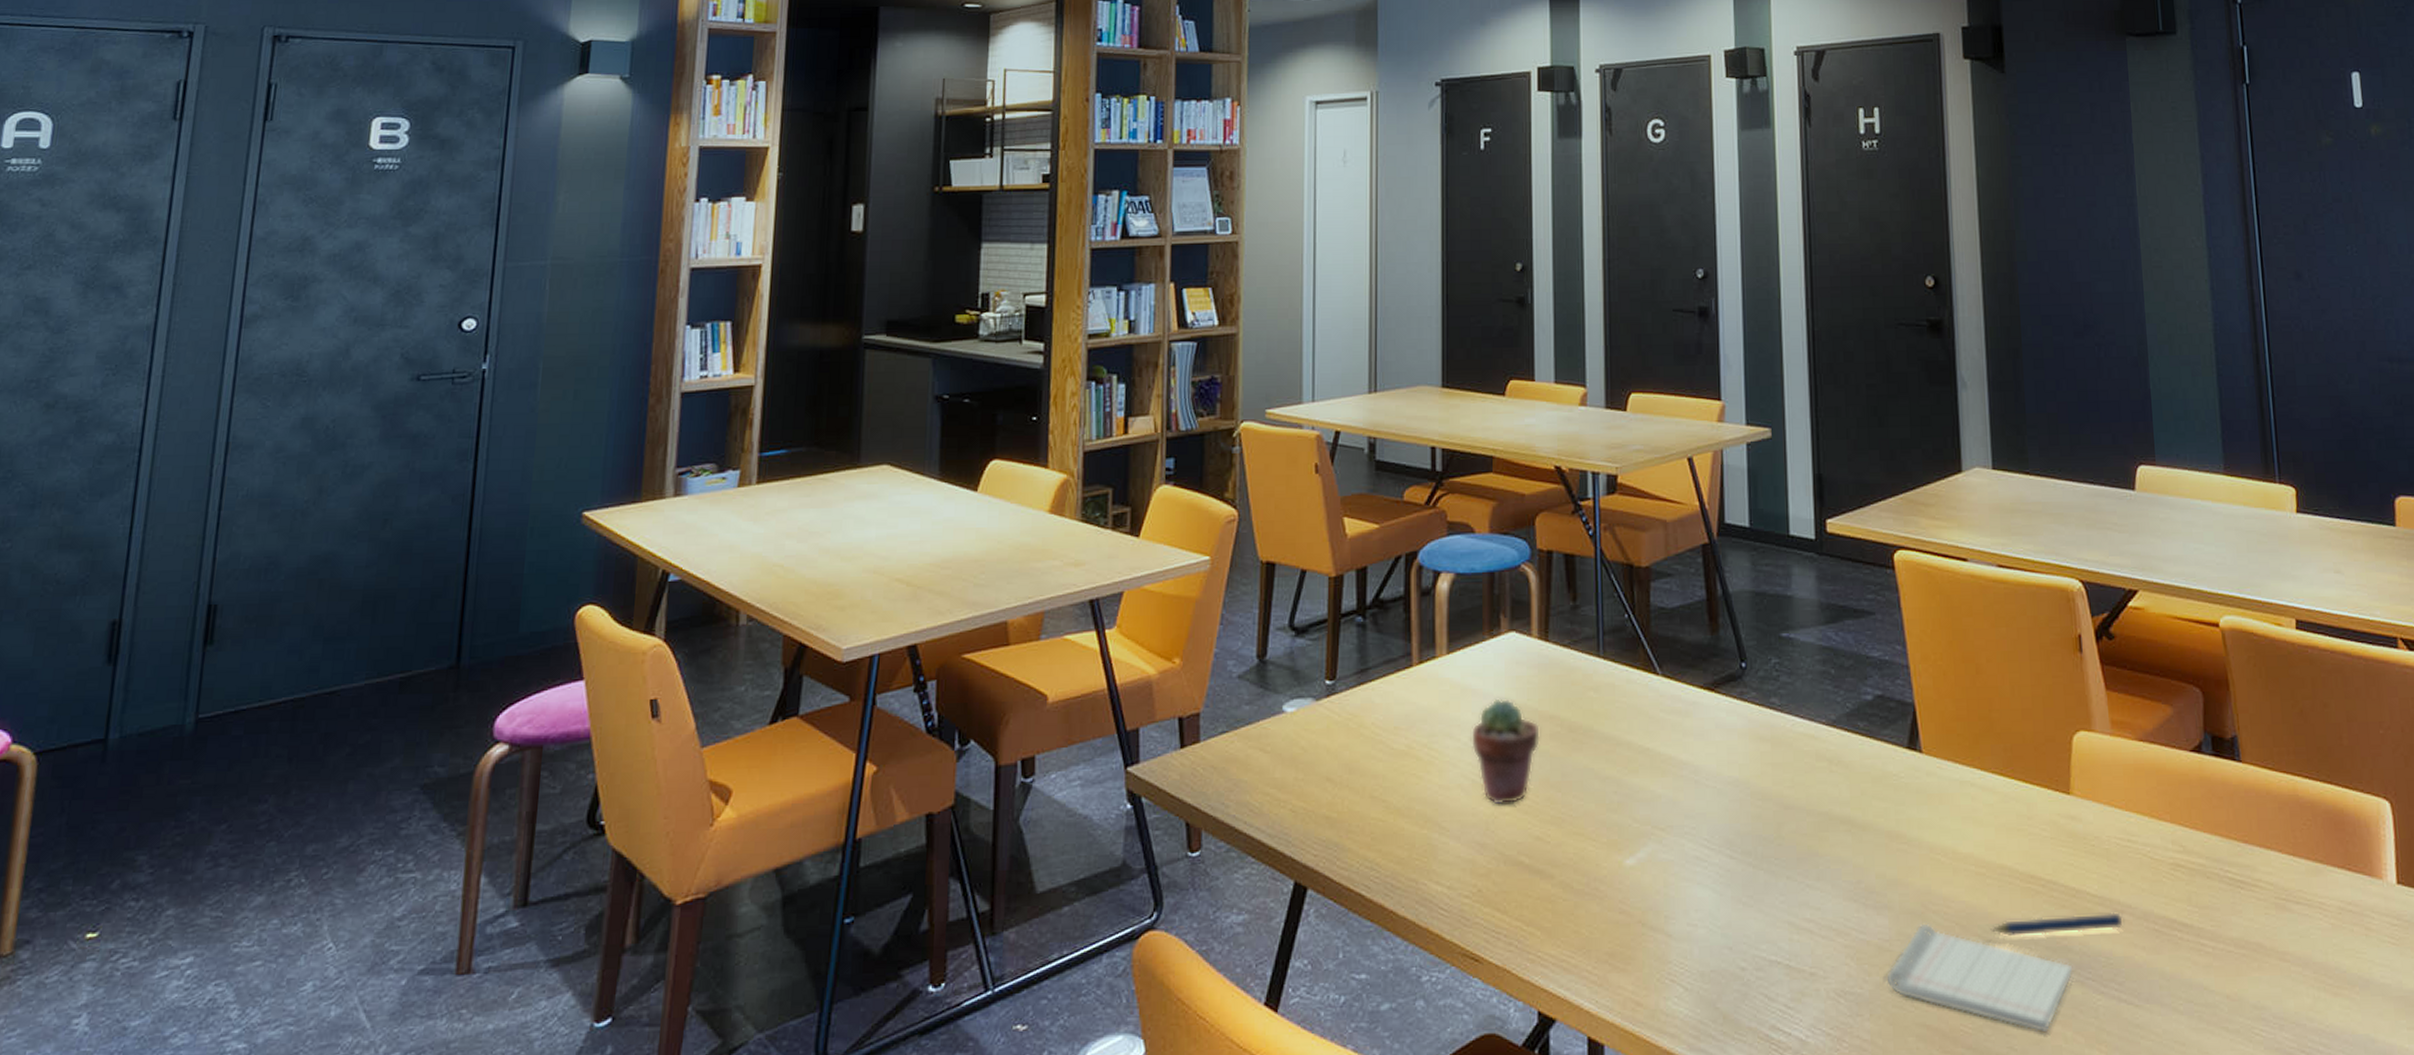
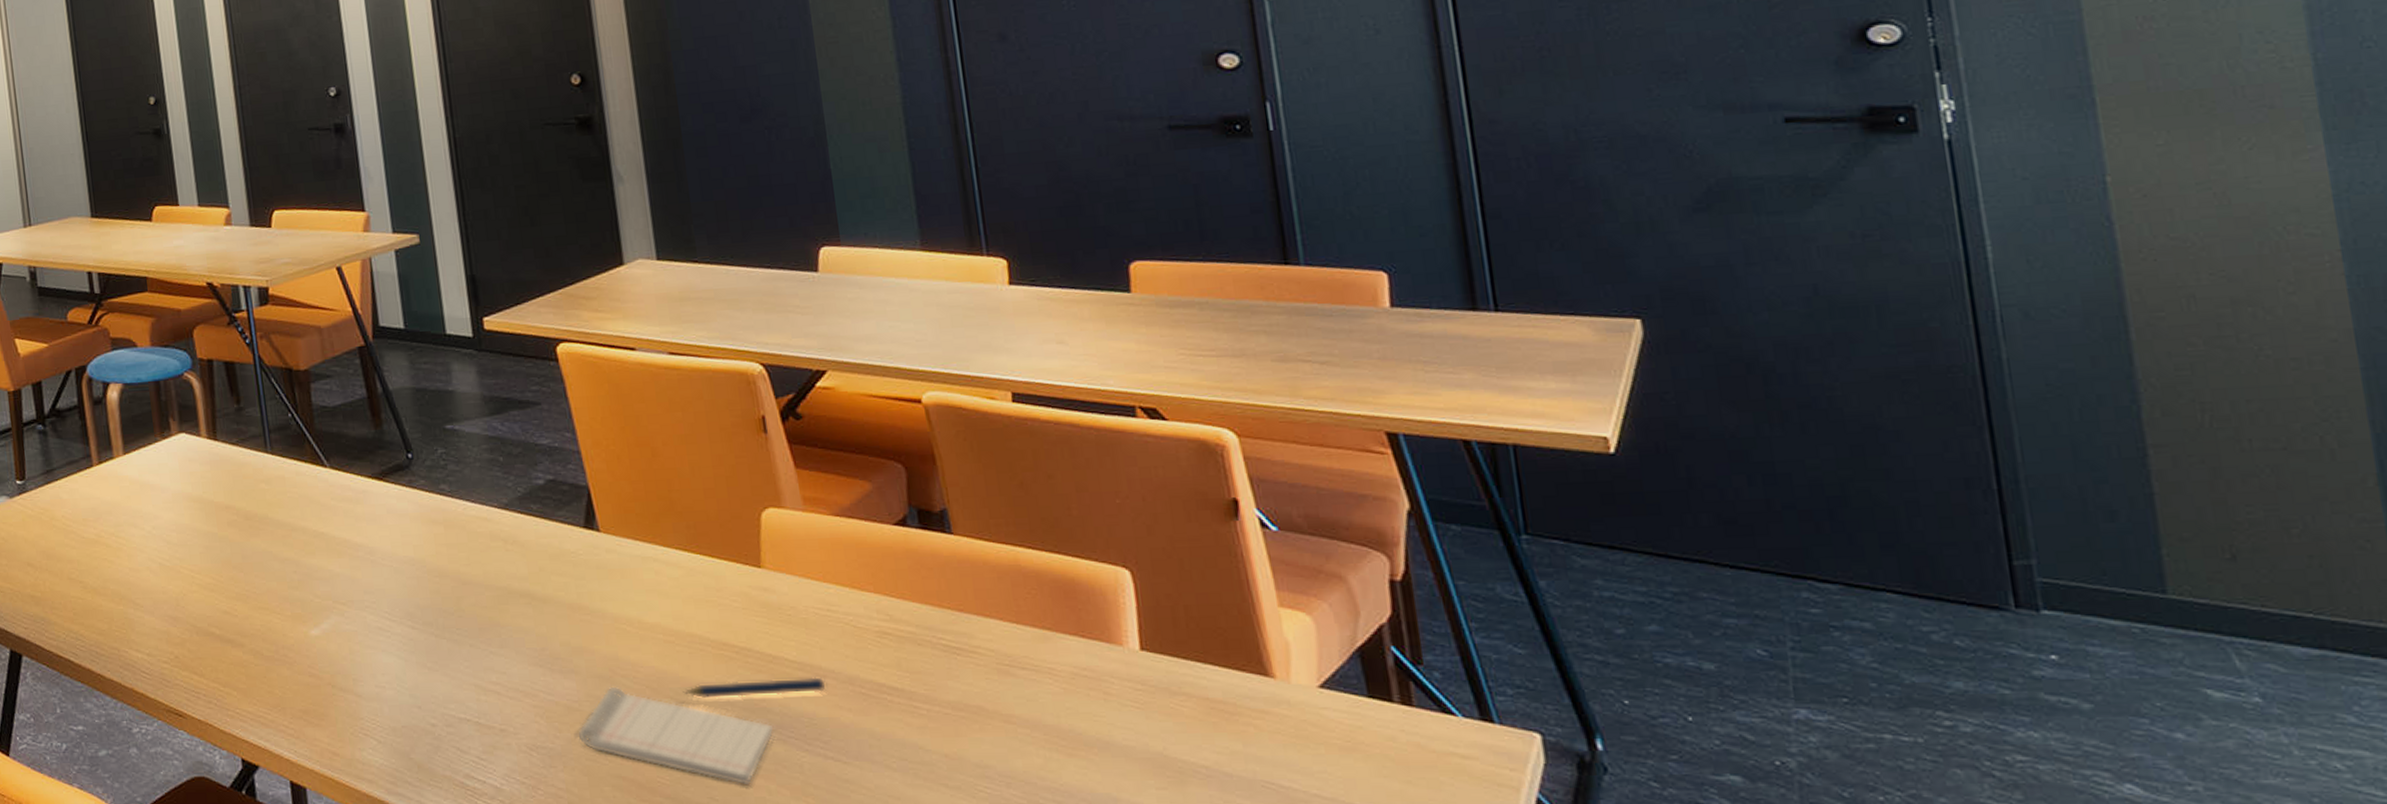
potted succulent: present [1470,698,1540,805] -> none [153,492,218,584]

